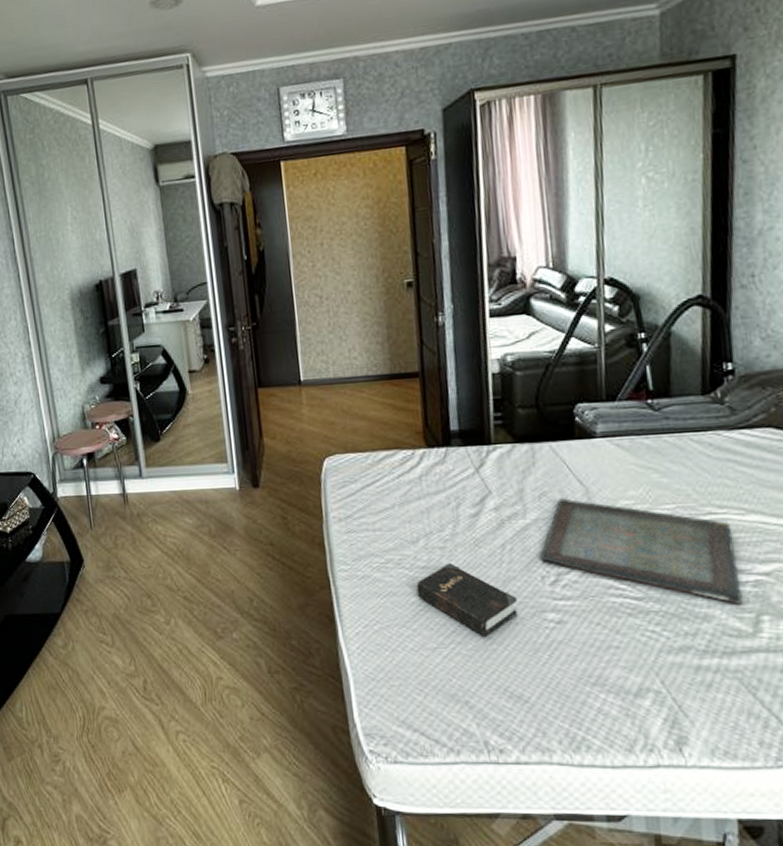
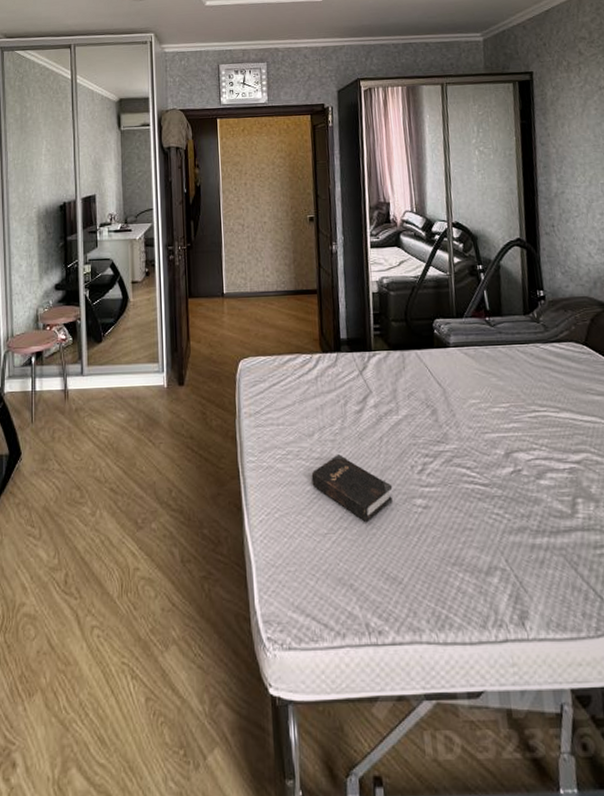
serving tray: present [540,498,743,604] -> none [410,397,562,489]

